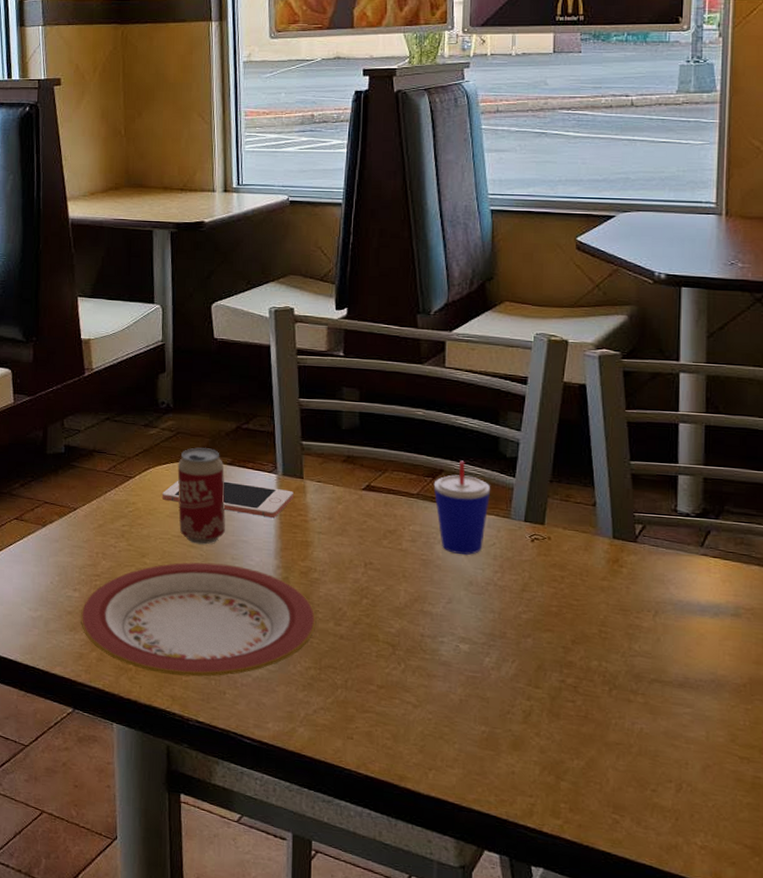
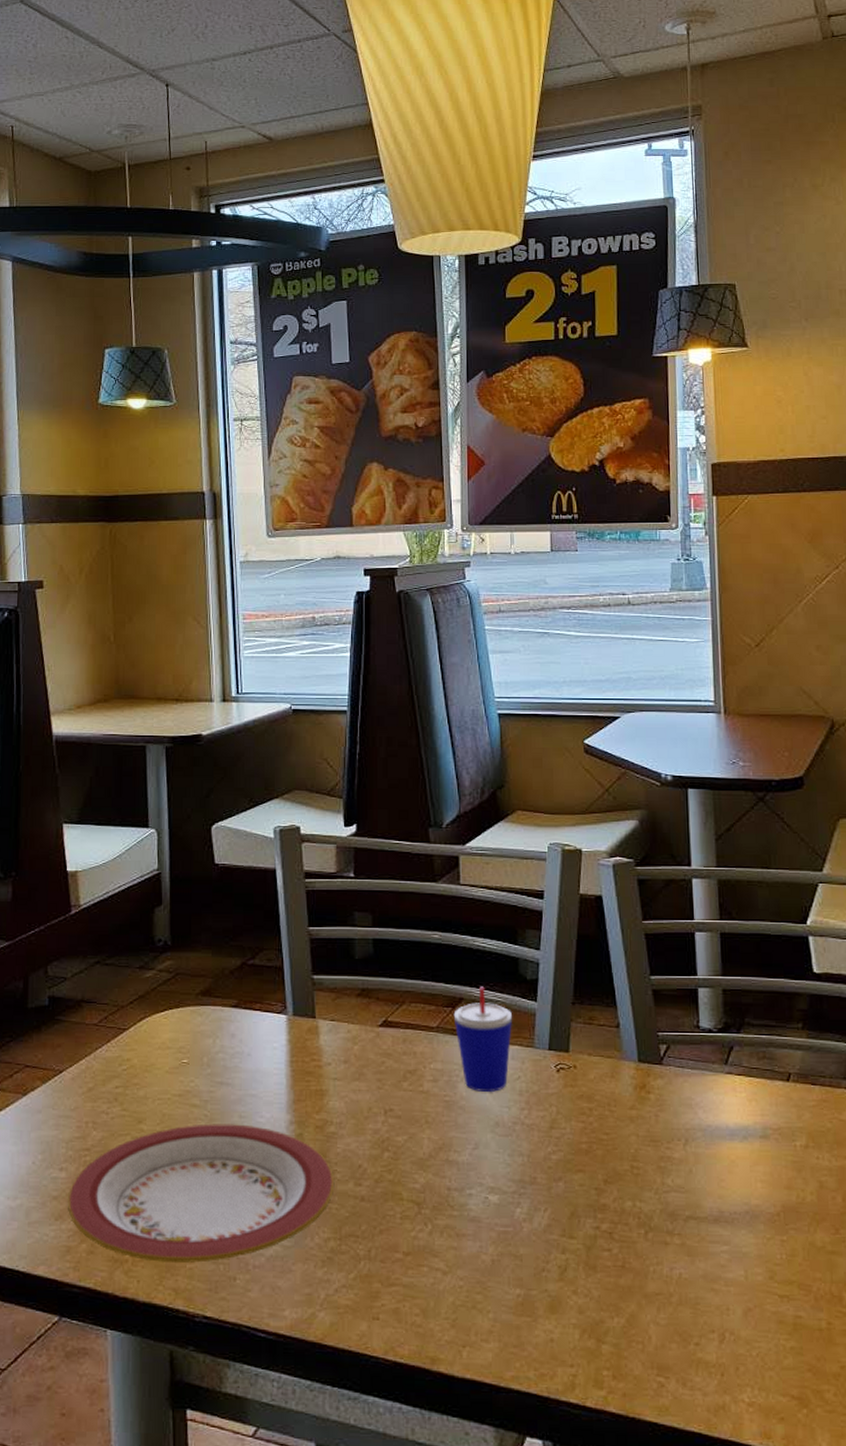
cell phone: present [163,480,293,518] -> none [161,1025,305,1066]
beverage can: present [177,447,226,545] -> none [177,990,231,1103]

